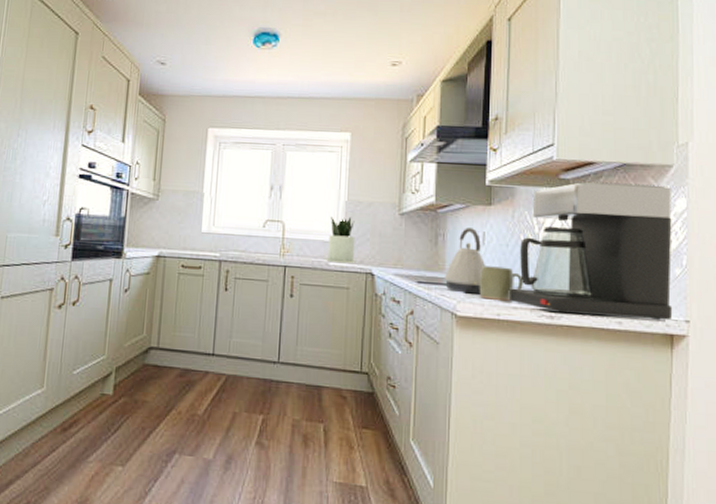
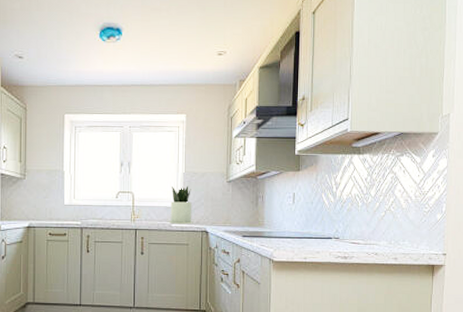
kettle: present [444,227,485,294] -> none [263,190,295,243]
mug: present [479,266,523,301] -> none [290,220,324,247]
coffee maker: present [510,182,673,321] -> none [314,148,437,255]

